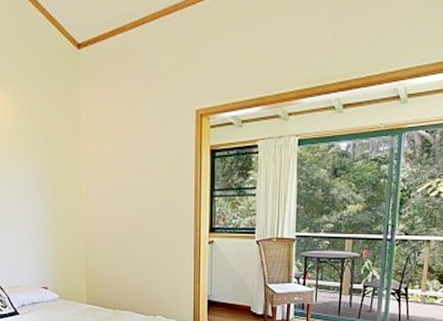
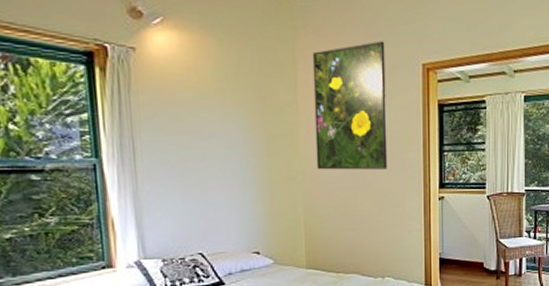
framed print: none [94,89,161,214] -> present [312,41,388,170]

